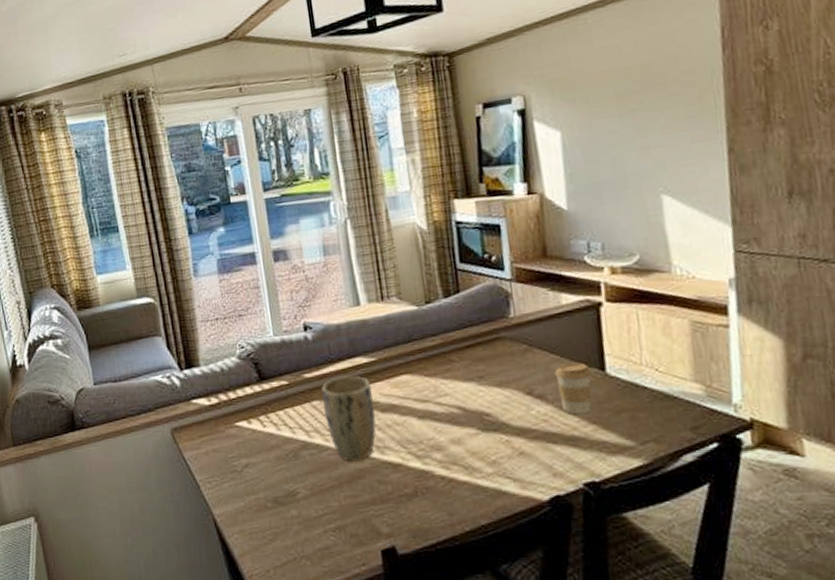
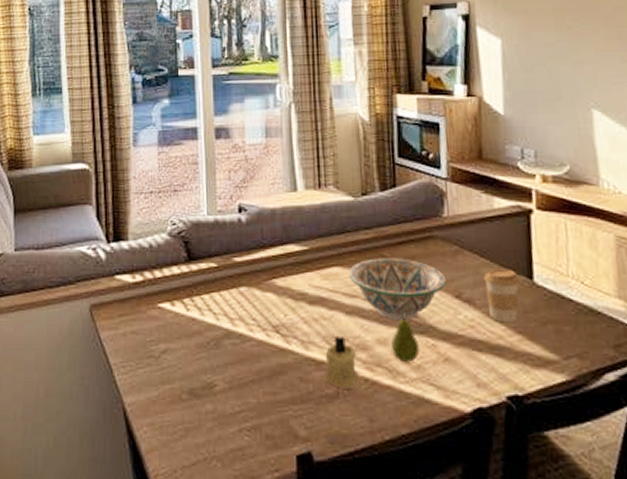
plant pot: present [321,375,376,462] -> none [250,263,303,355]
candle: none [402,440,435,489] -> present [326,337,358,390]
decorative bowl: none [417,361,517,420] -> present [348,258,447,320]
fruit: none [465,413,494,460] -> present [391,313,420,363]

